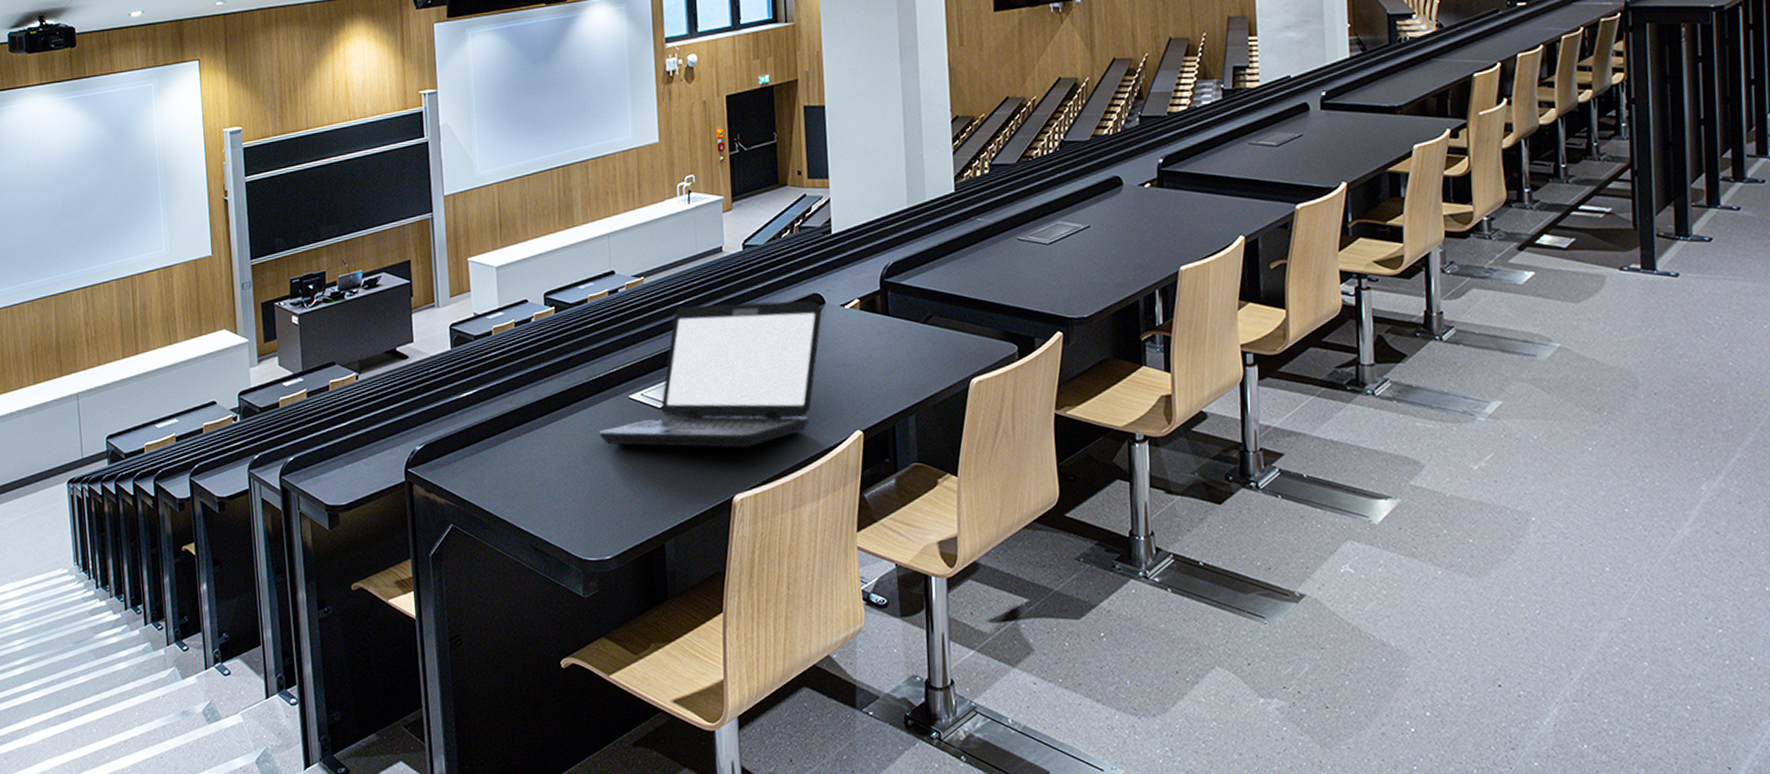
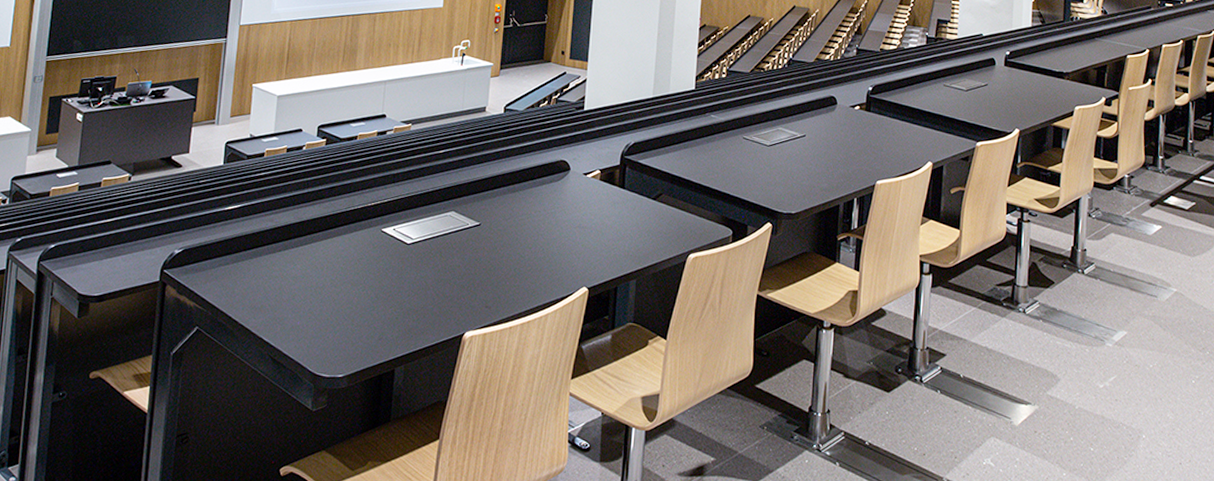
laptop: present [599,300,822,448] -> none [349,155,566,290]

